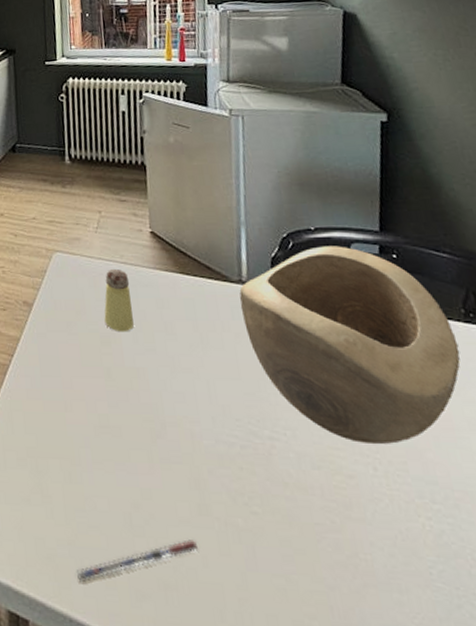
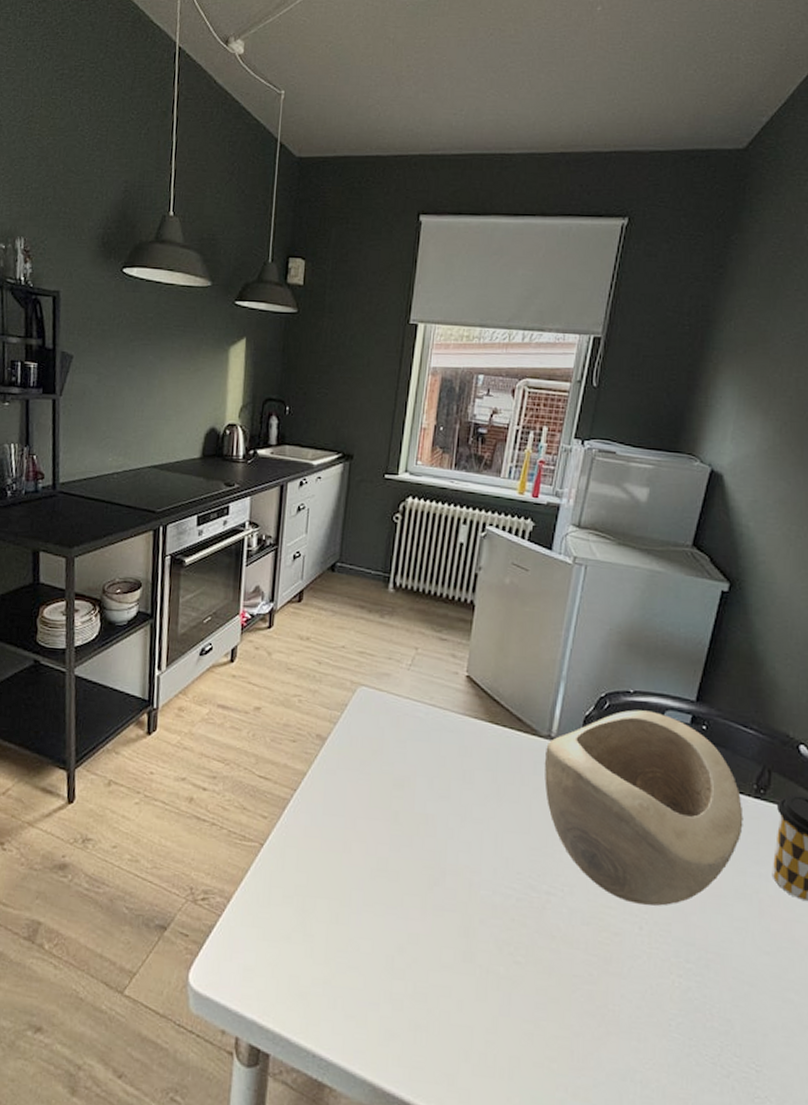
pen: present [77,539,199,583] -> none [328,984,456,1021]
saltshaker: present [104,268,134,332] -> none [401,709,435,777]

